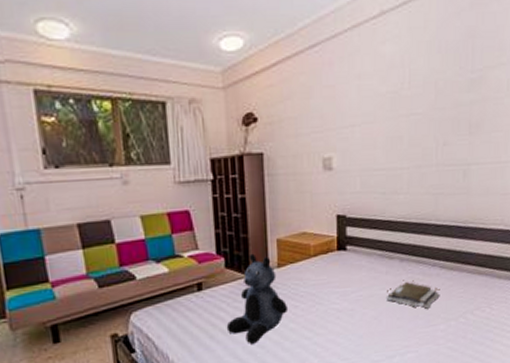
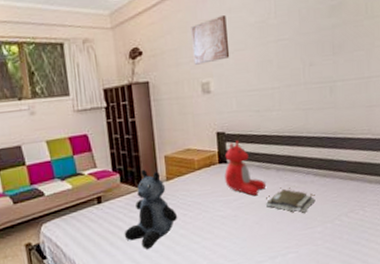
wall art: none [314,81,356,137] -> present [191,14,230,65]
stuffed toy: none [343,225,388,289] -> present [224,141,267,196]

